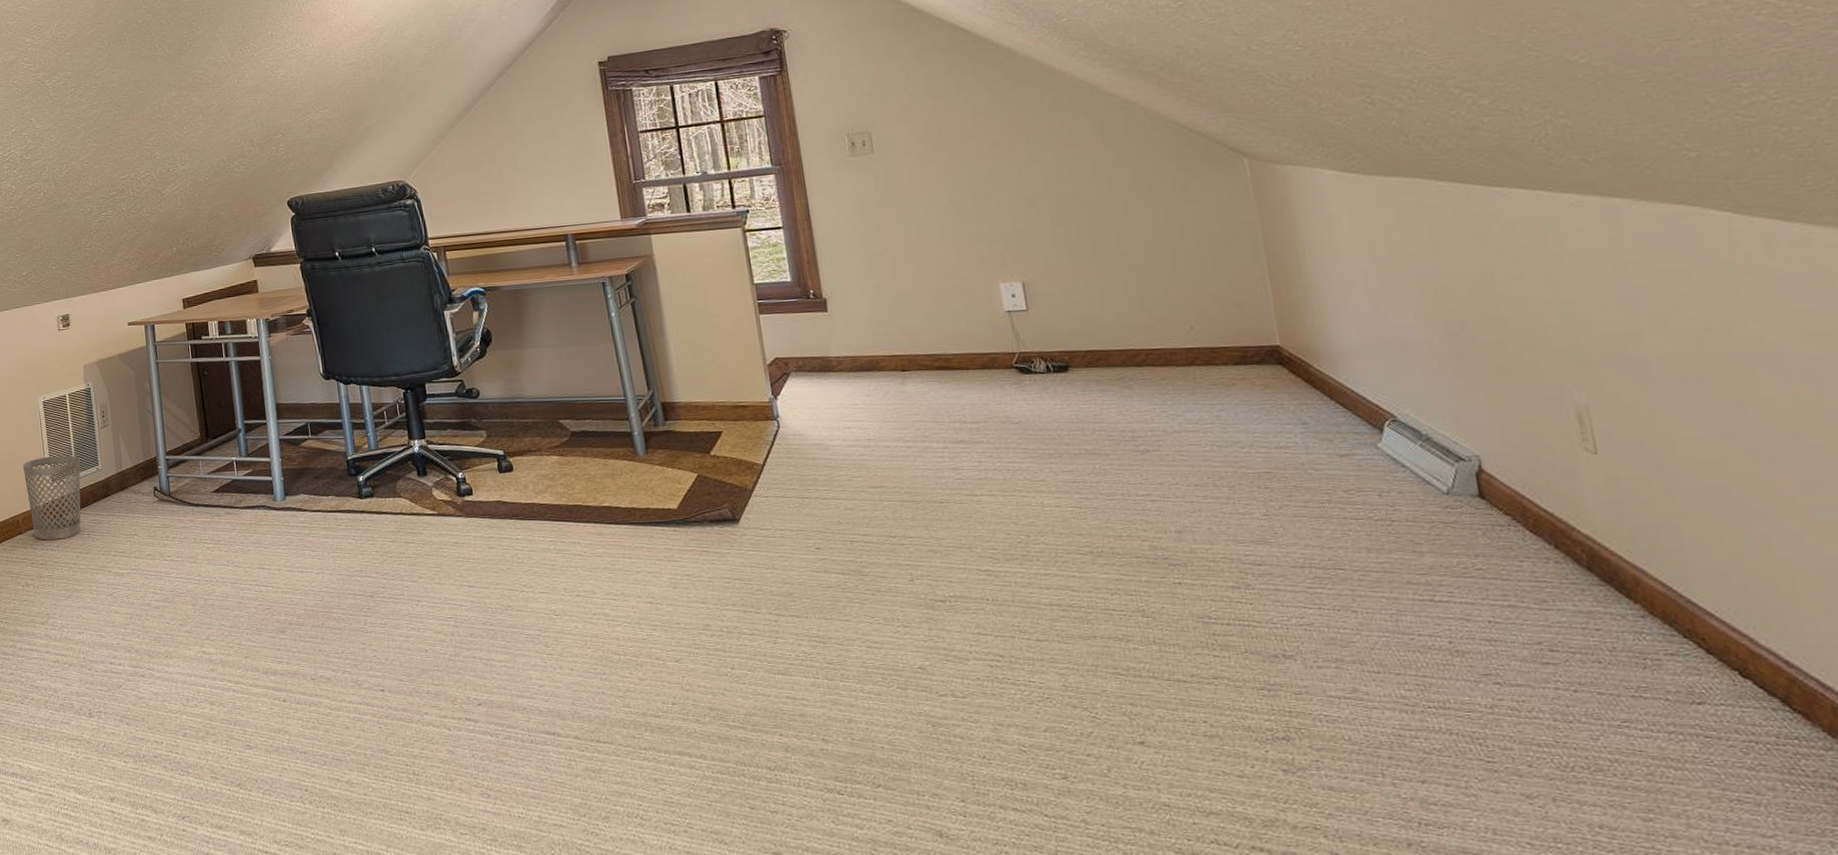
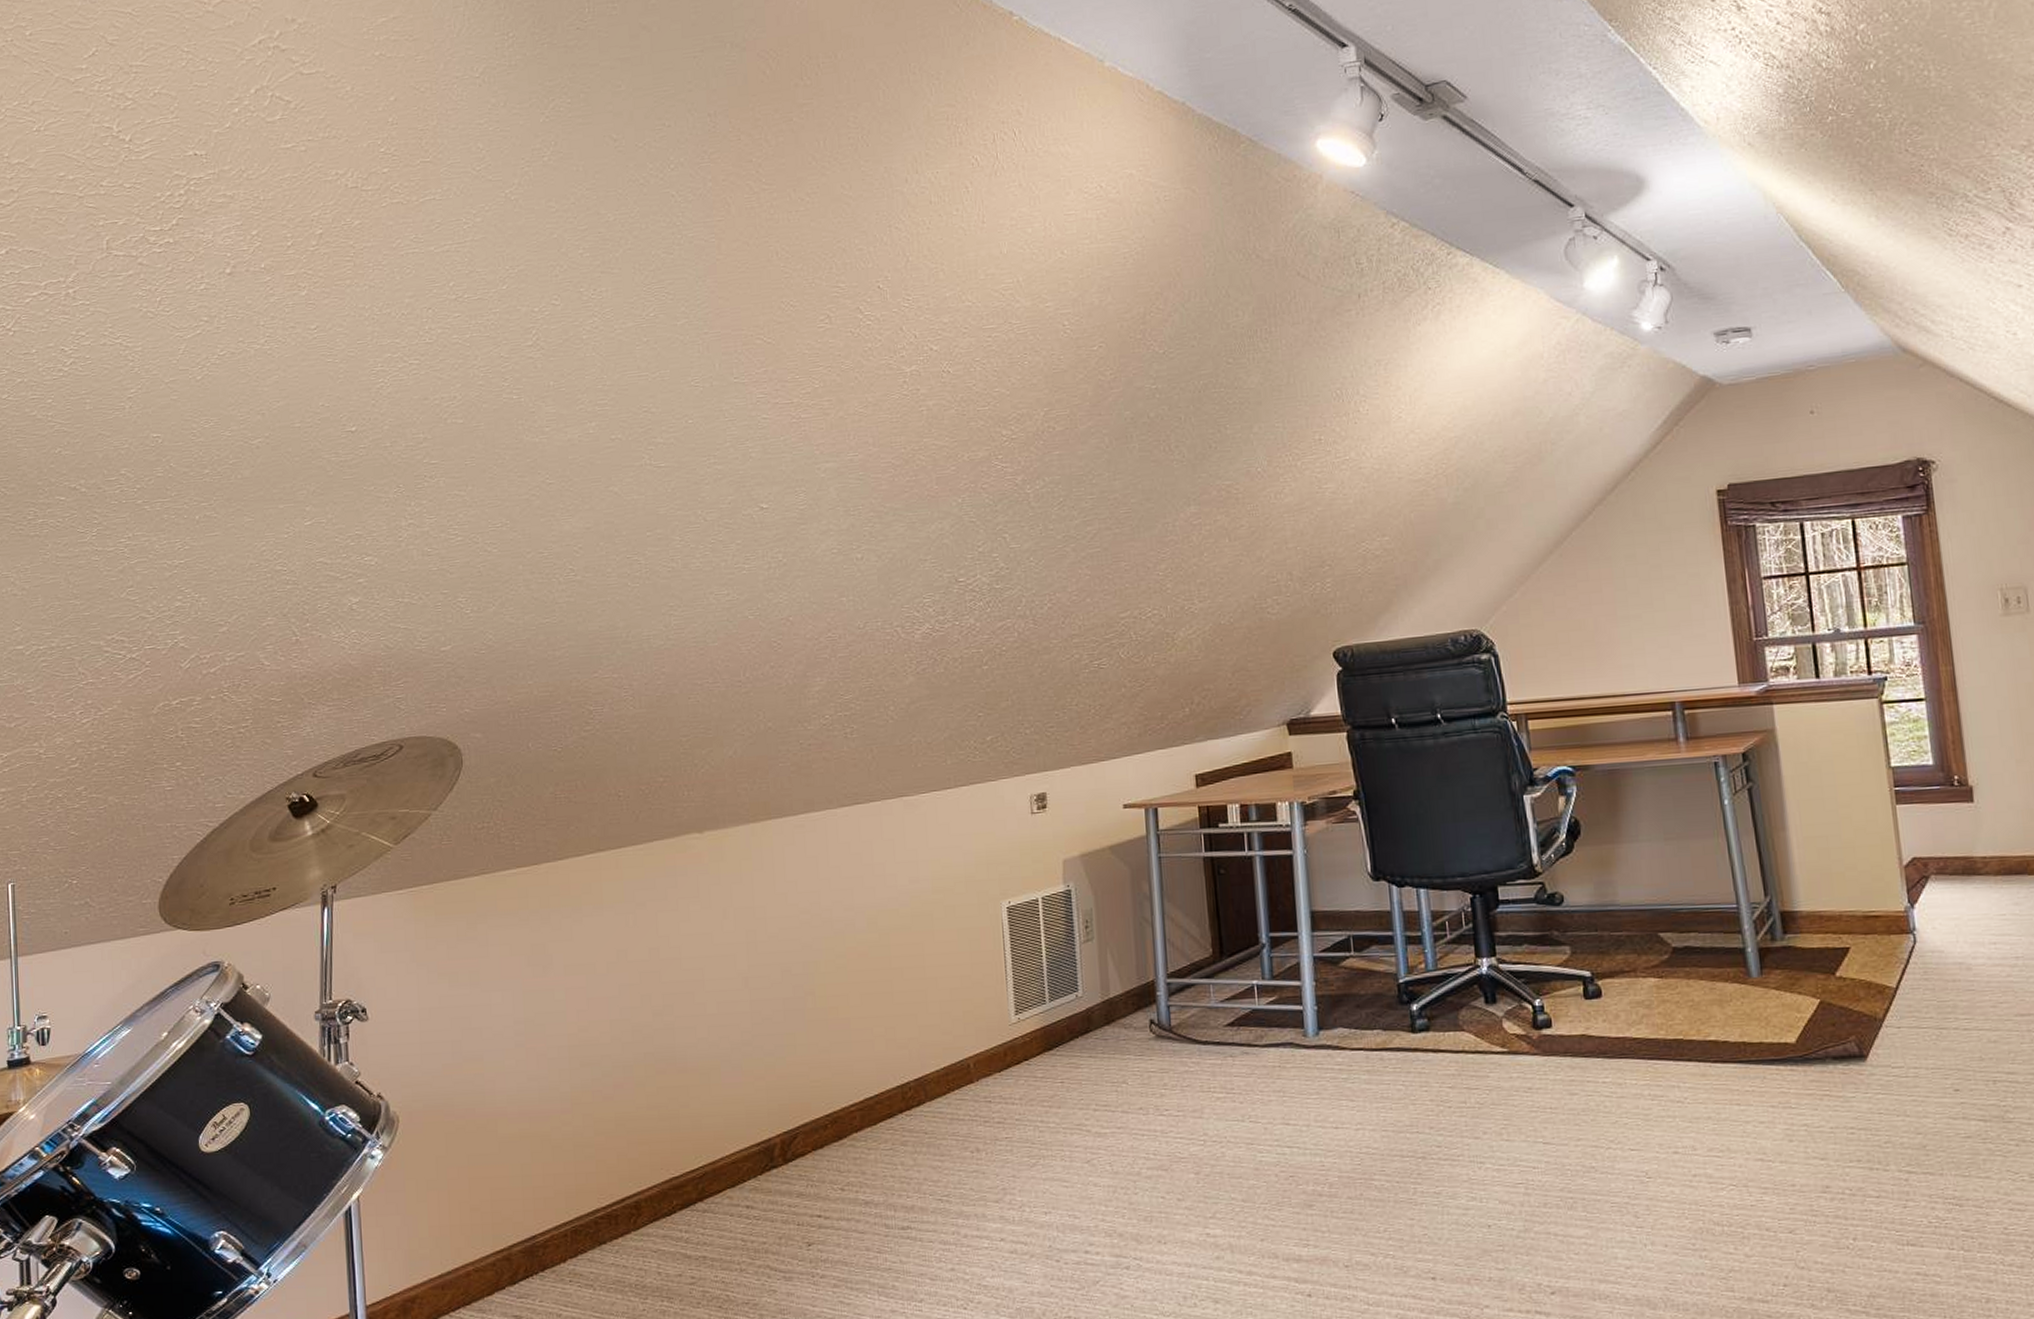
wastebasket: present [22,455,81,540] -> none [977,978,1054,1091]

